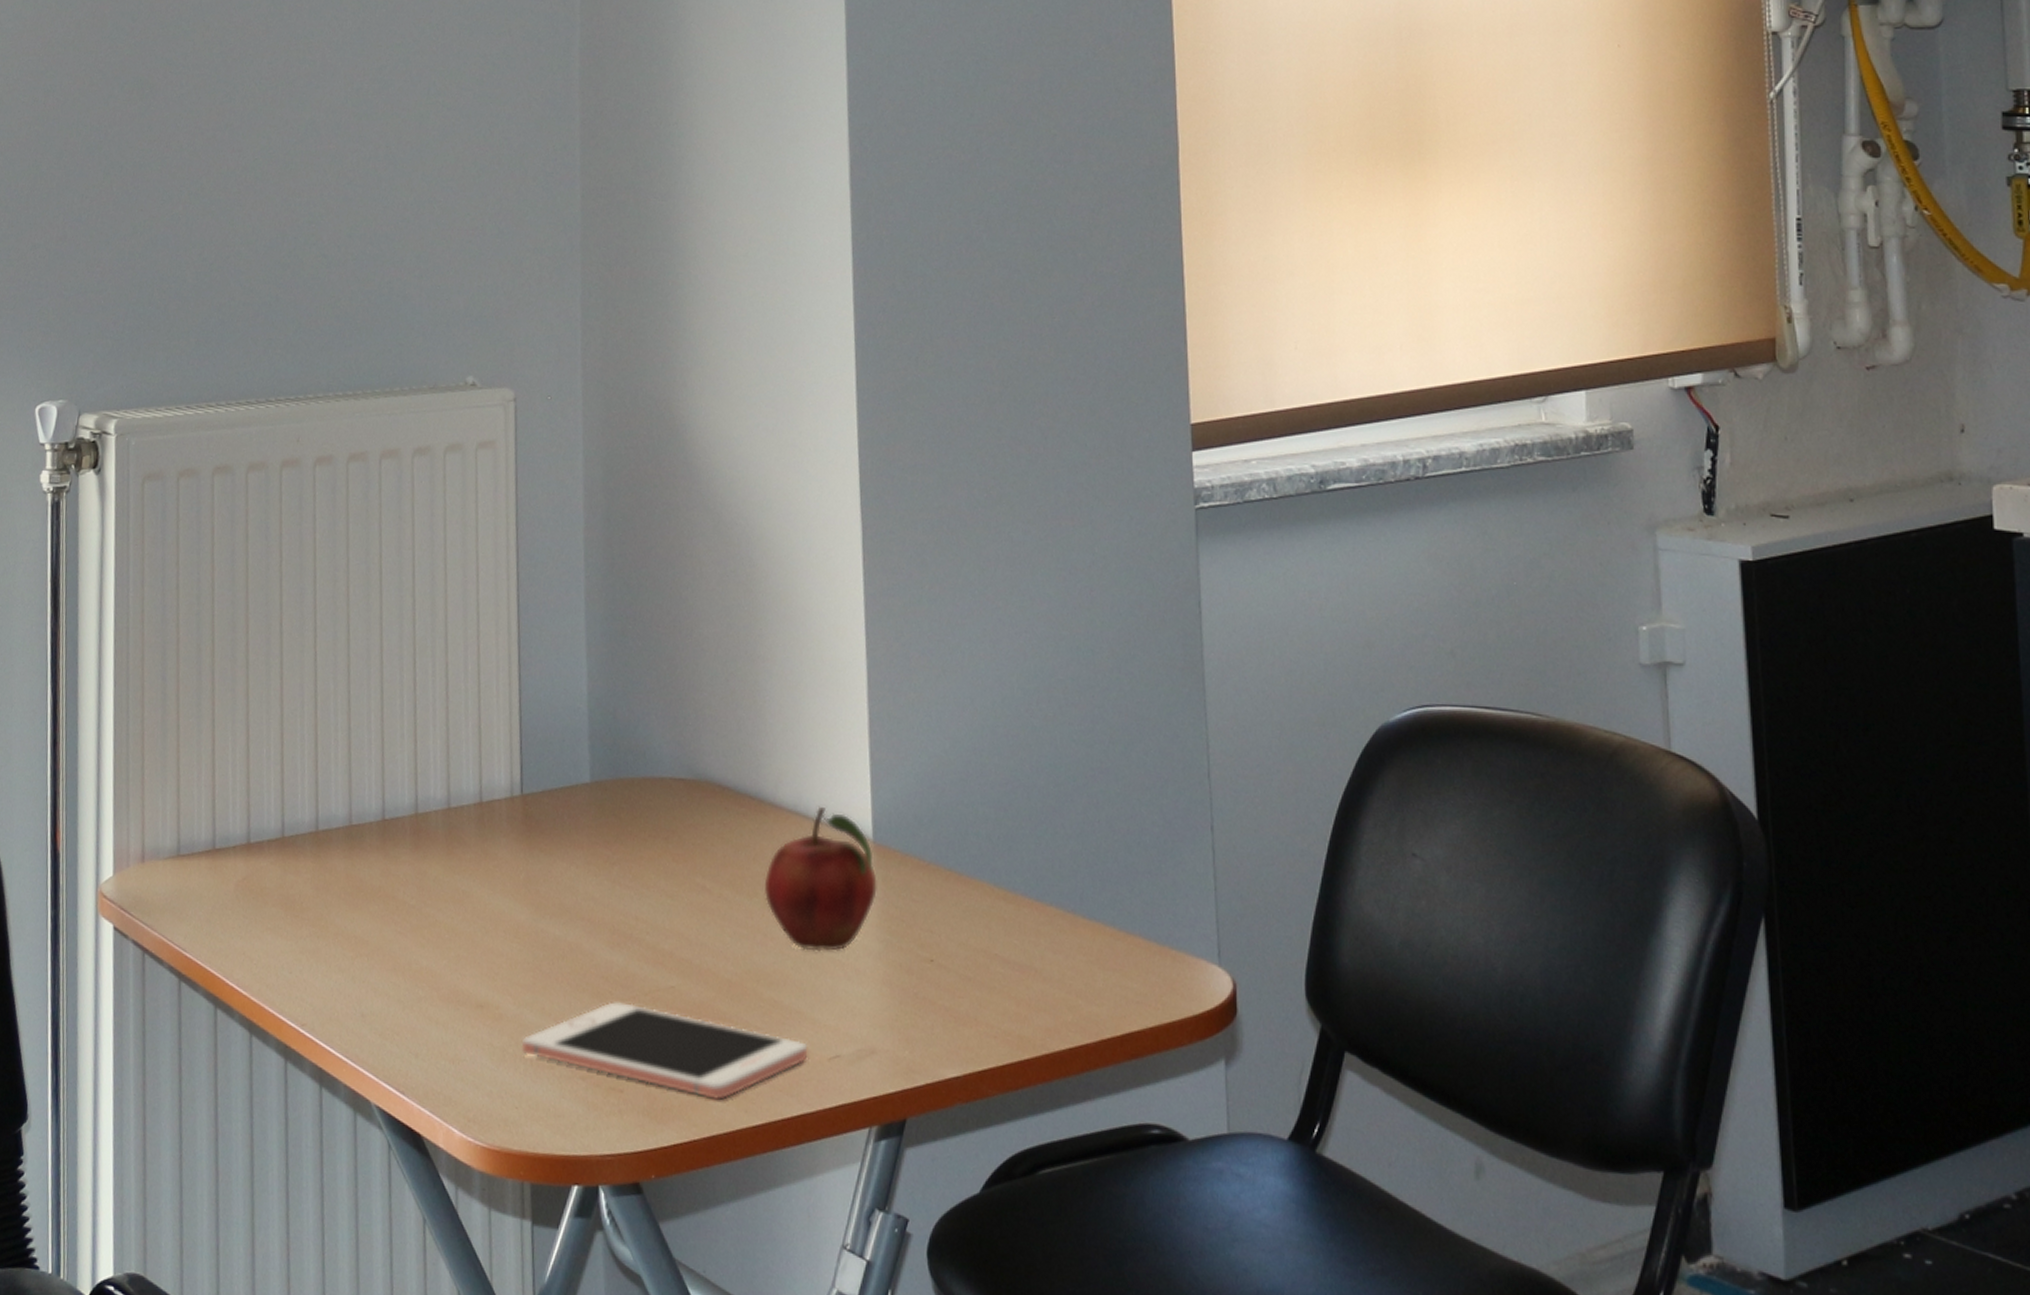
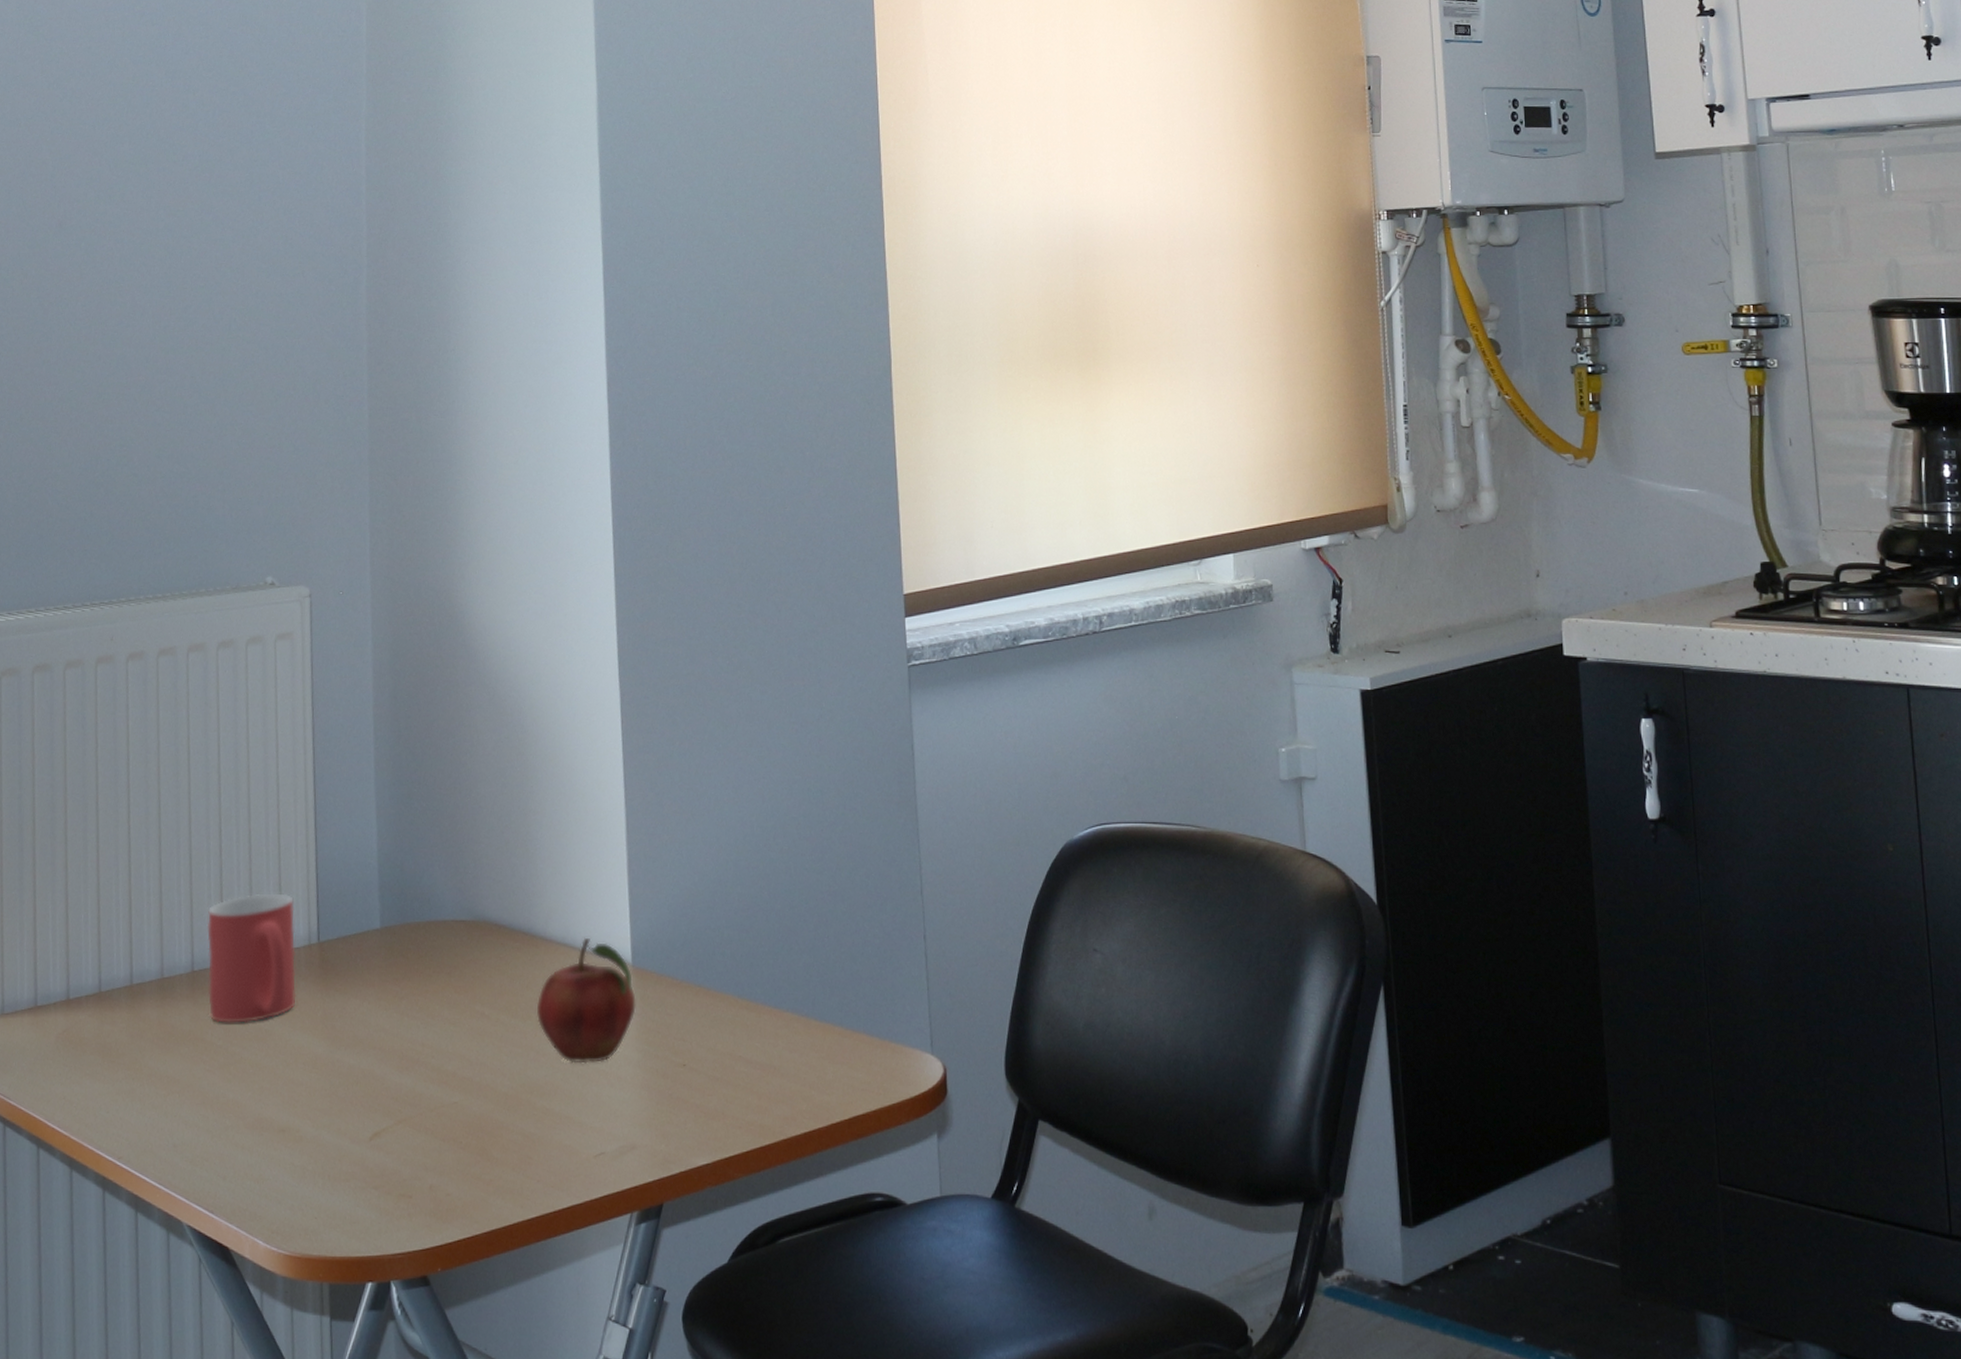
mug: none [400,735,497,882] -> present [207,893,296,1023]
cell phone: present [521,1000,808,1100] -> none [319,1118,576,1198]

